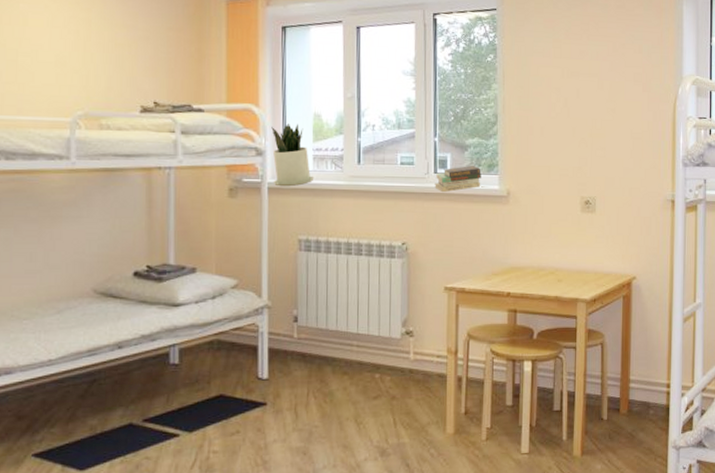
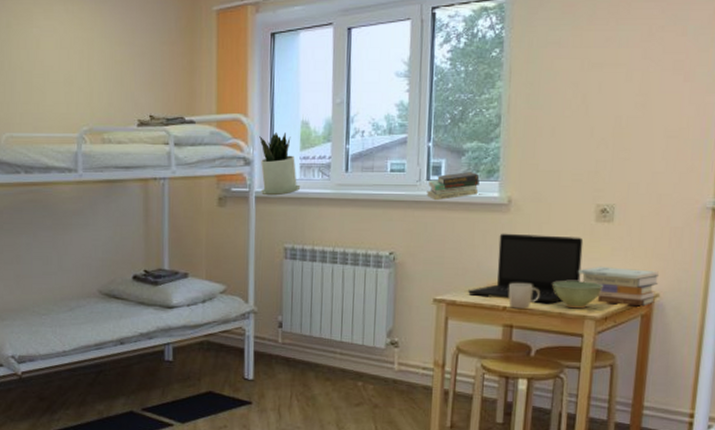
laptop: none [476,223,572,289] -> present [468,233,584,304]
mug: none [511,269,539,294] -> present [508,282,541,309]
bowl: none [549,267,591,292] -> present [552,281,604,309]
books: none [570,253,634,288] -> present [578,267,659,307]

